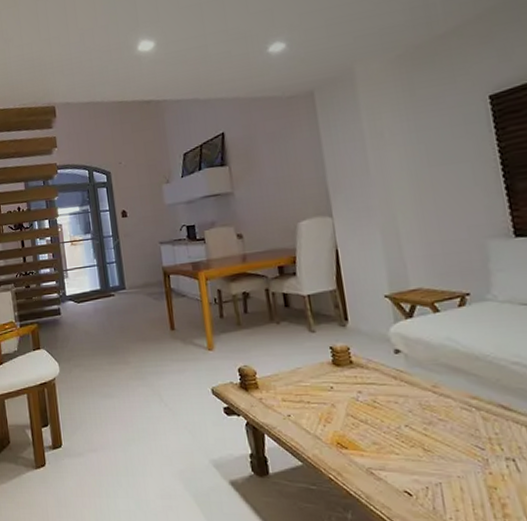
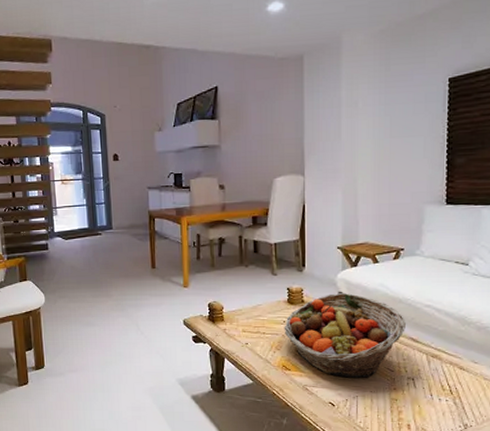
fruit basket: none [332,350,491,458] -> present [284,293,406,378]

